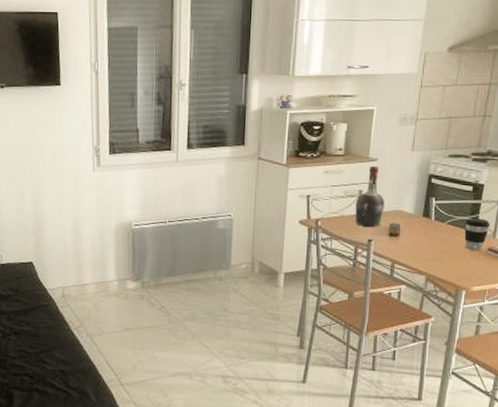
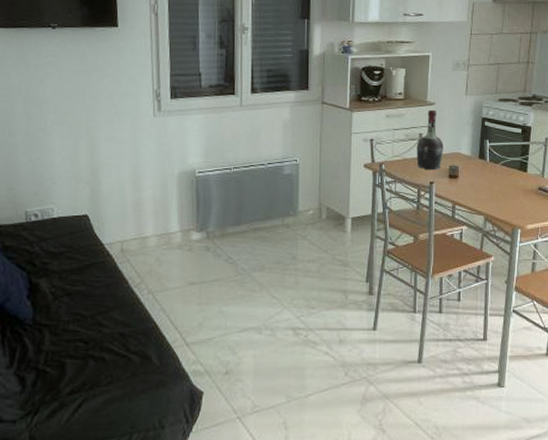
coffee cup: present [464,218,491,251] -> none [516,159,539,191]

